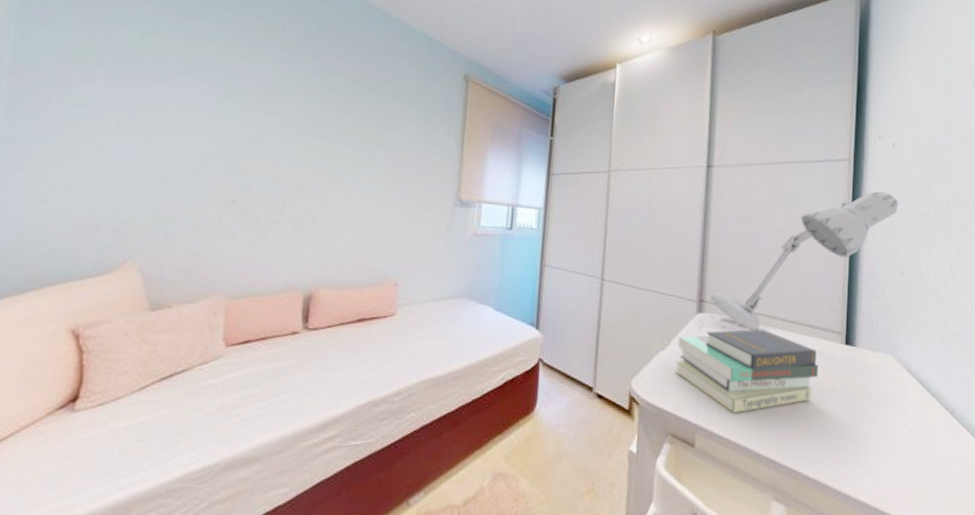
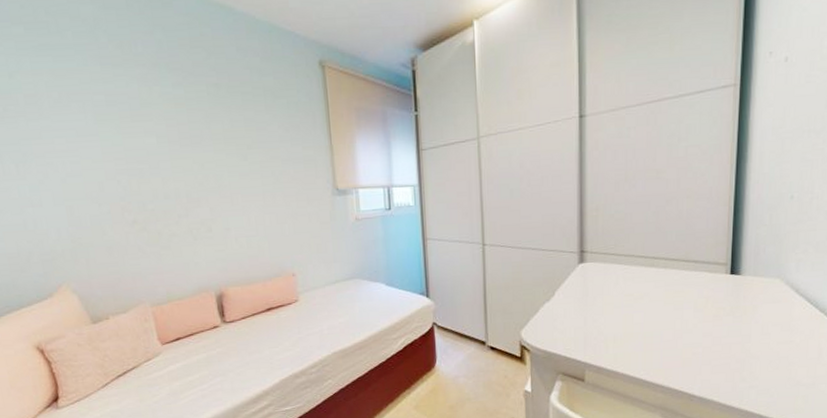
books: present [675,329,818,414] -> none [561,270,702,349]
desk lamp: present [710,191,899,330] -> none [591,114,790,273]

